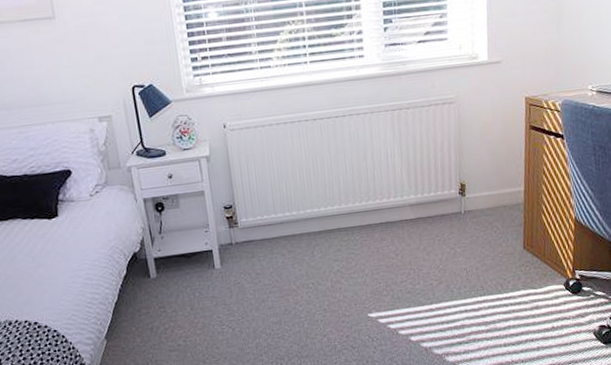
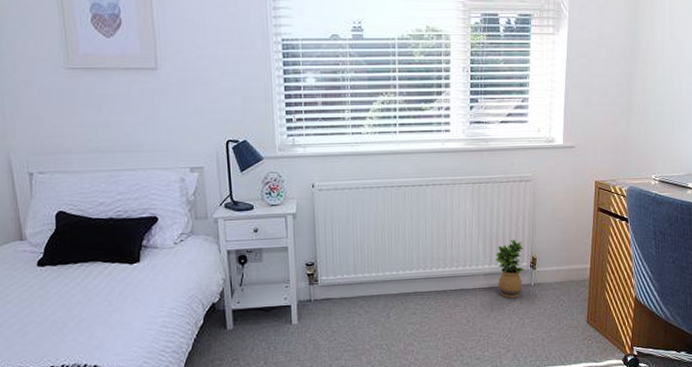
potted plant: none [421,166,453,228] -> present [496,240,524,298]

